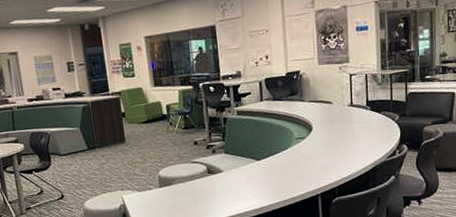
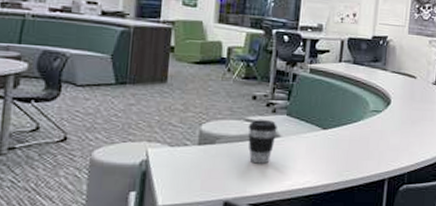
coffee cup: none [195,159,219,197] -> present [248,119,277,164]

